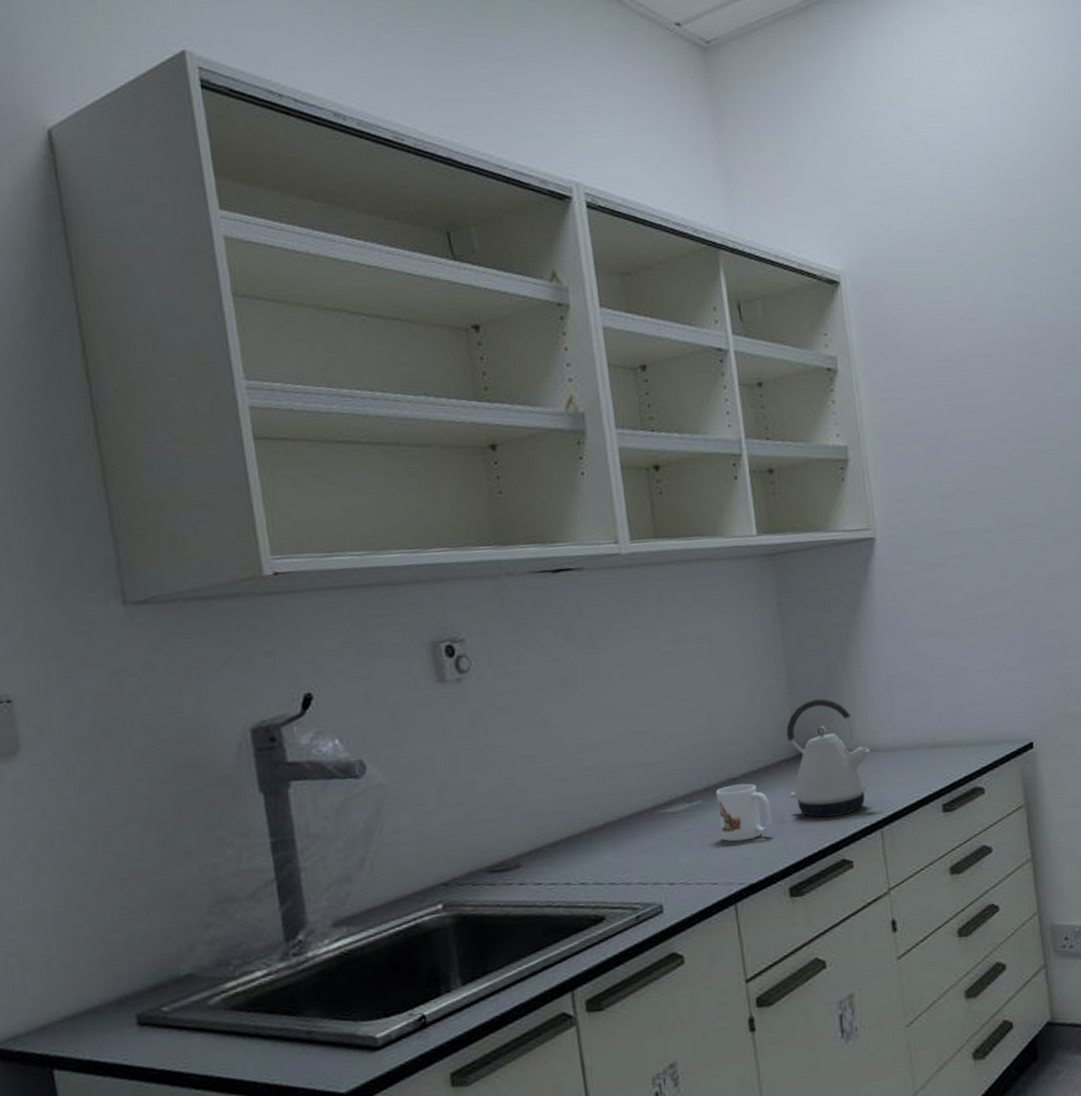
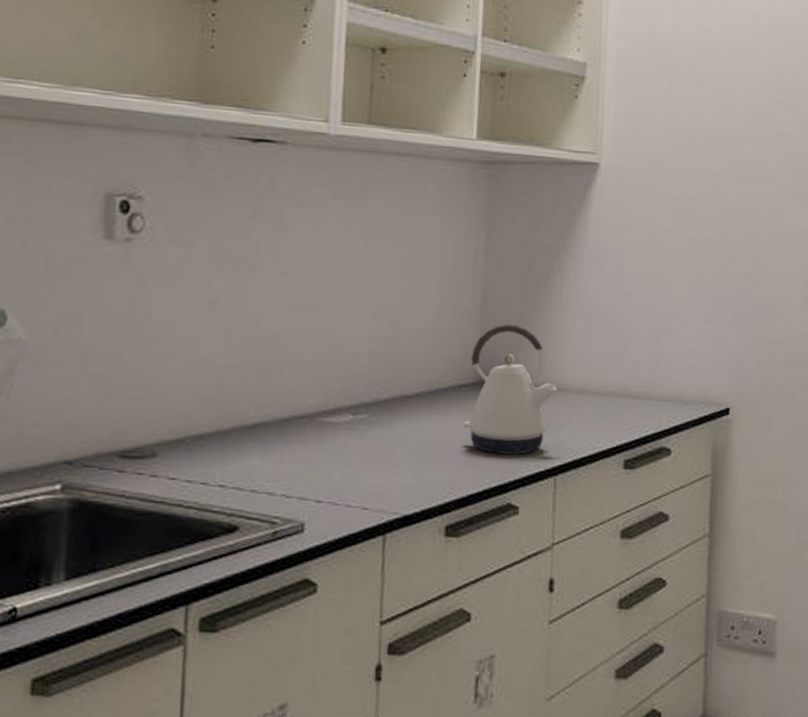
mug: present [715,783,773,842] -> none [382,402,441,466]

